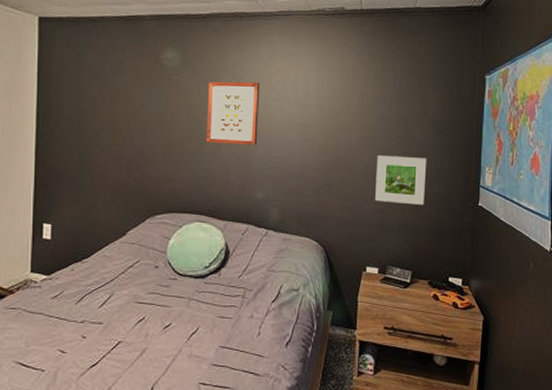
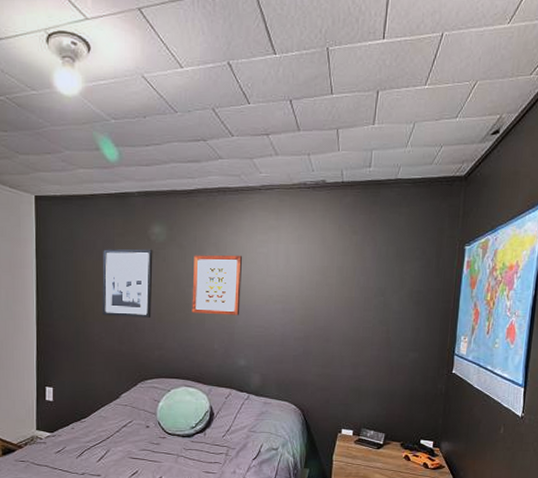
wall art: none [109,74,165,147] -> present [102,248,153,318]
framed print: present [375,156,427,205] -> none [352,325,403,372]

